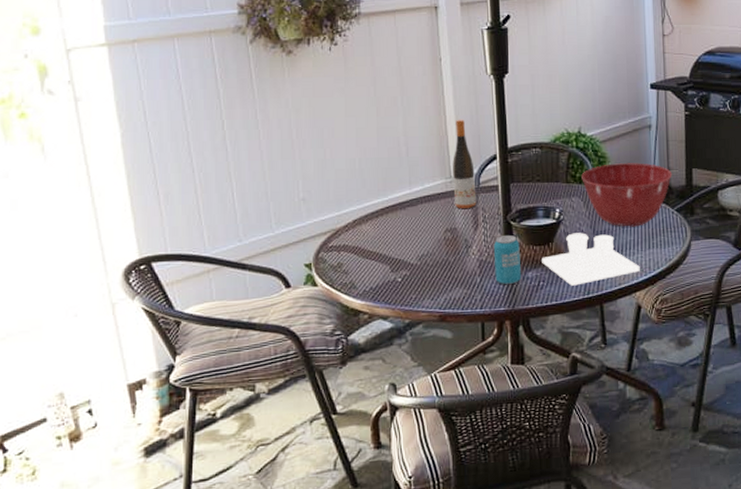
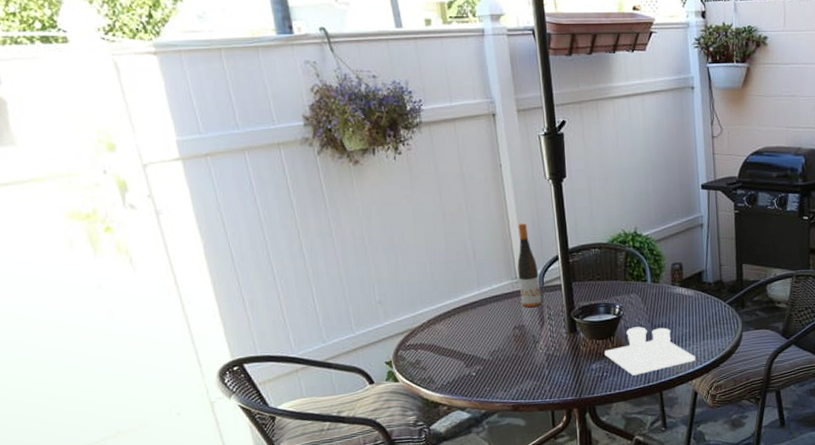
beverage can: present [493,234,522,285] -> none [559,330,587,377]
mixing bowl: present [581,163,673,227] -> none [639,260,724,321]

